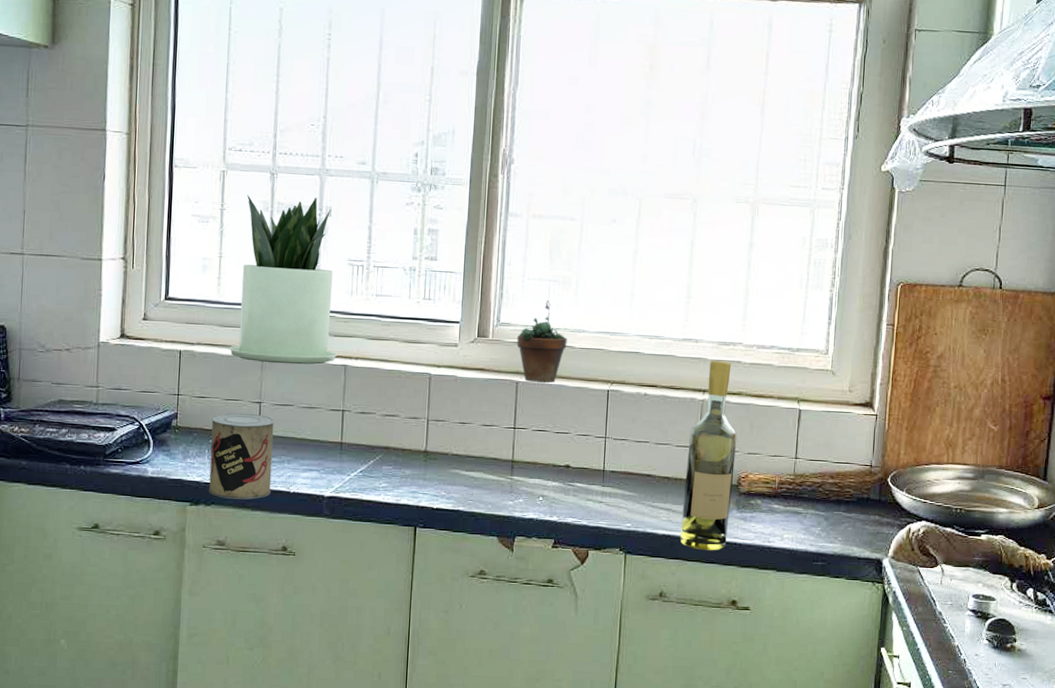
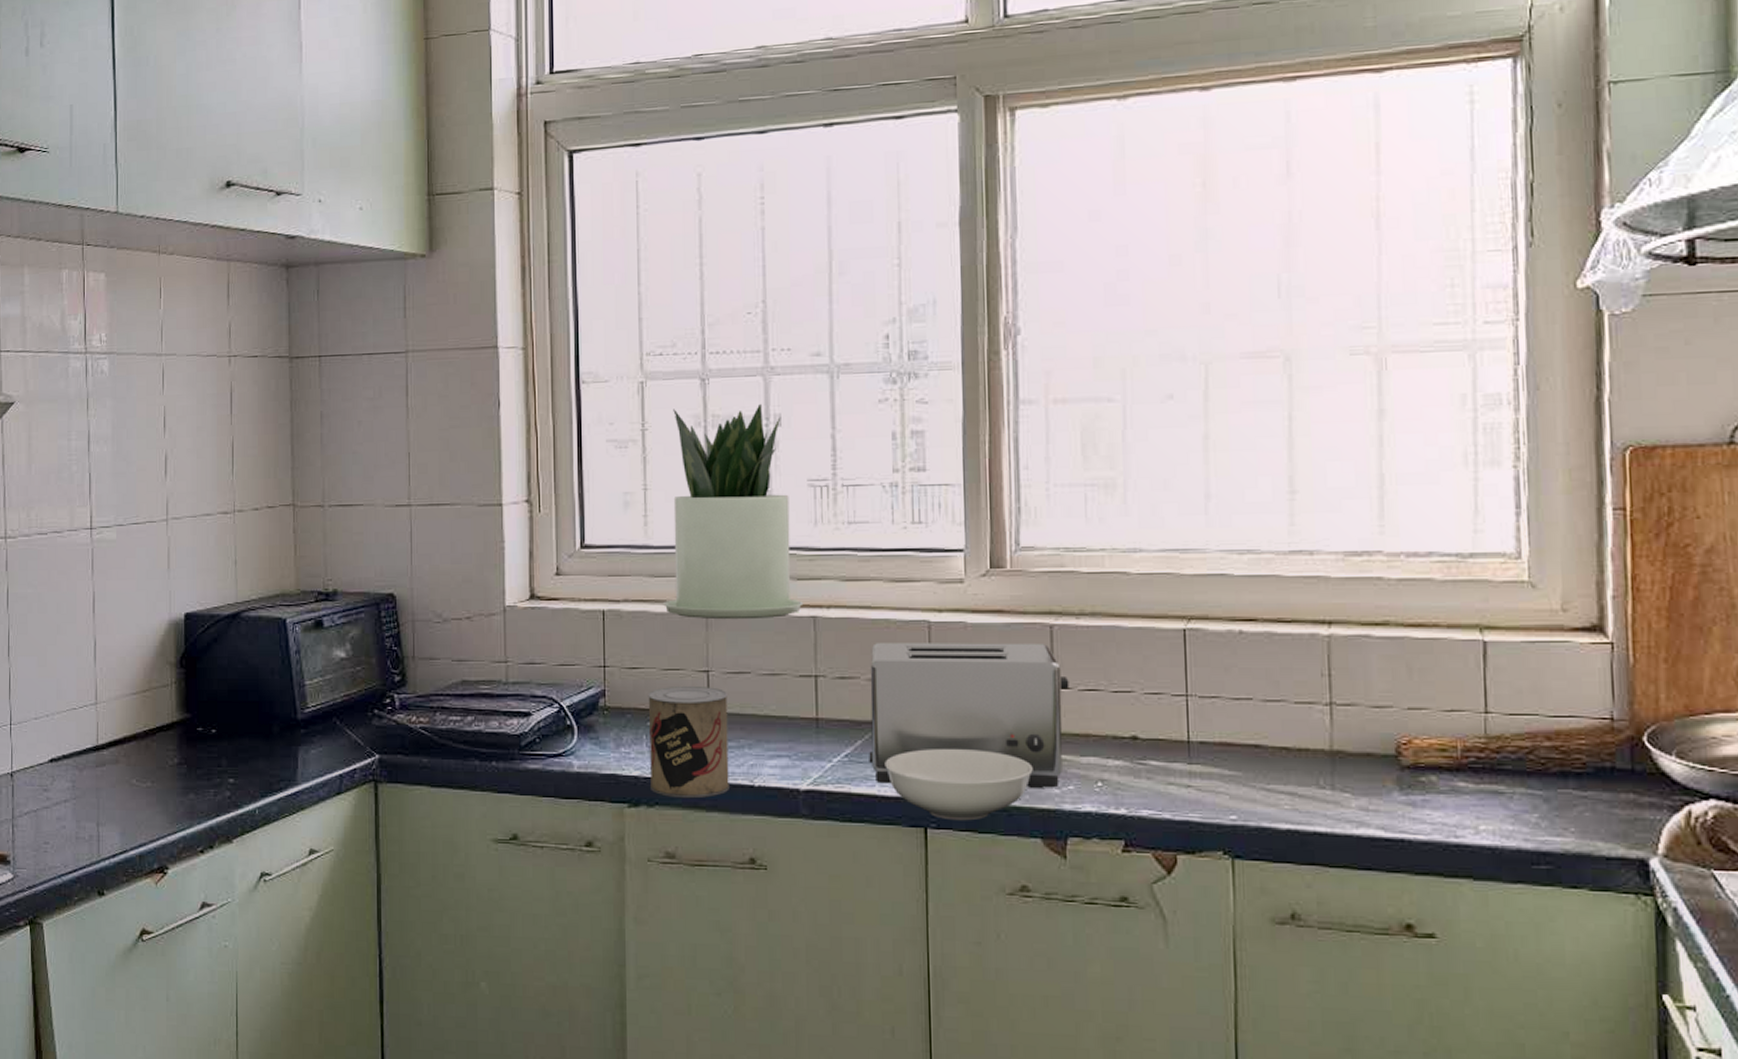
toaster: none [378,388,526,501] -> present [869,643,1069,788]
bowl: none [389,469,495,523] -> present [885,749,1033,821]
succulent plant: present [517,300,567,384] -> none [1046,511,1118,625]
bottle: present [680,359,737,551] -> none [1313,577,1389,852]

